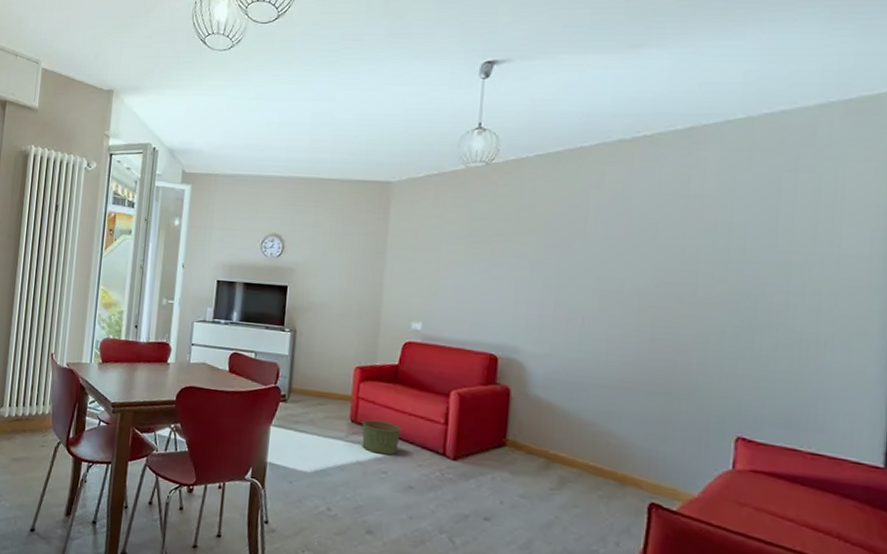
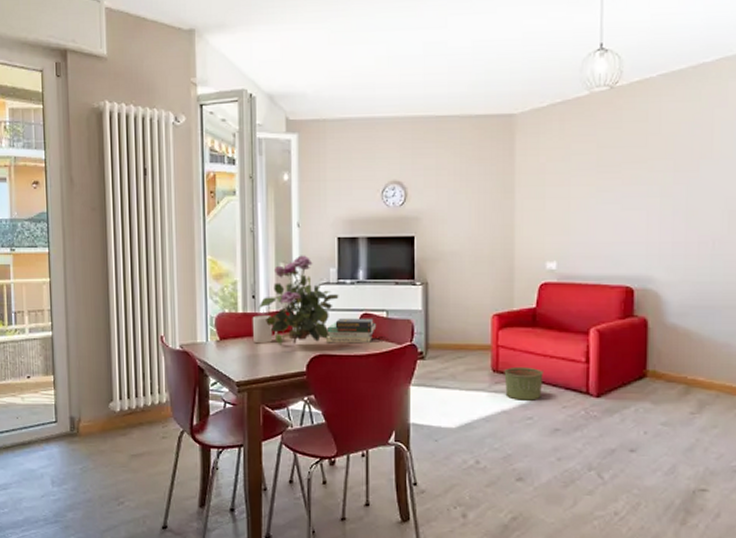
mug: none [131,344,154,371] -> present [252,315,277,344]
flower bouquet: none [139,293,213,374] -> present [258,255,339,346]
books: none [196,354,245,380] -> present [325,317,377,344]

